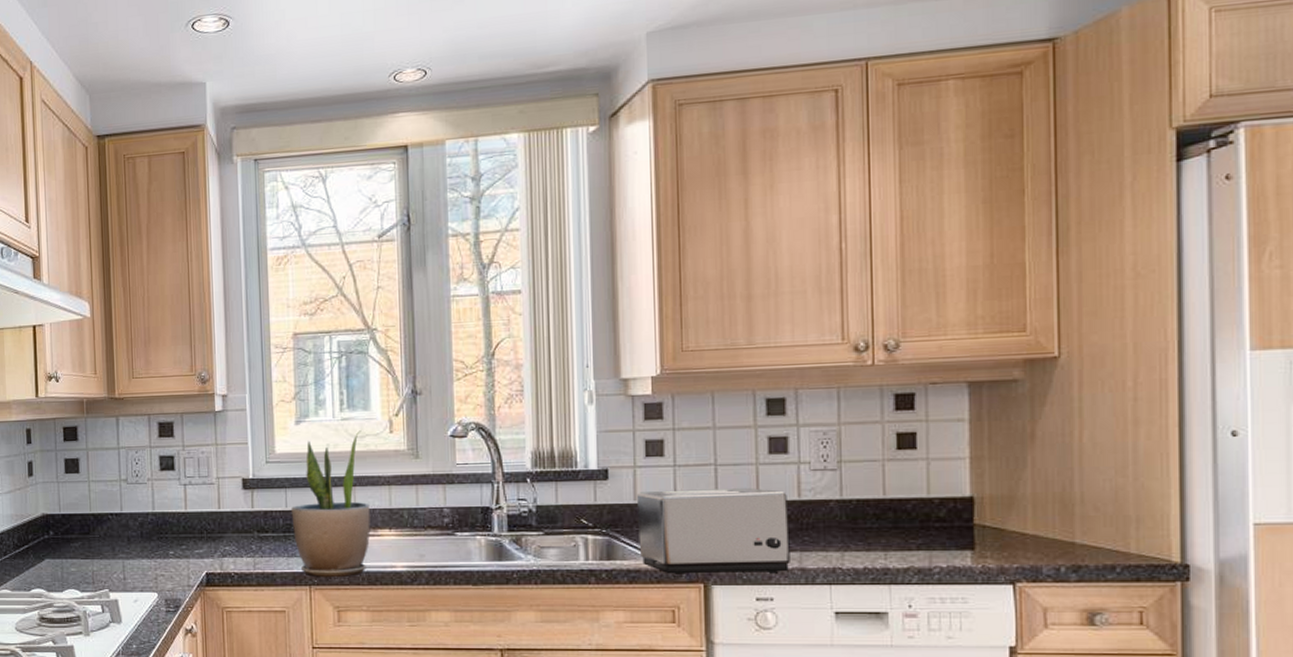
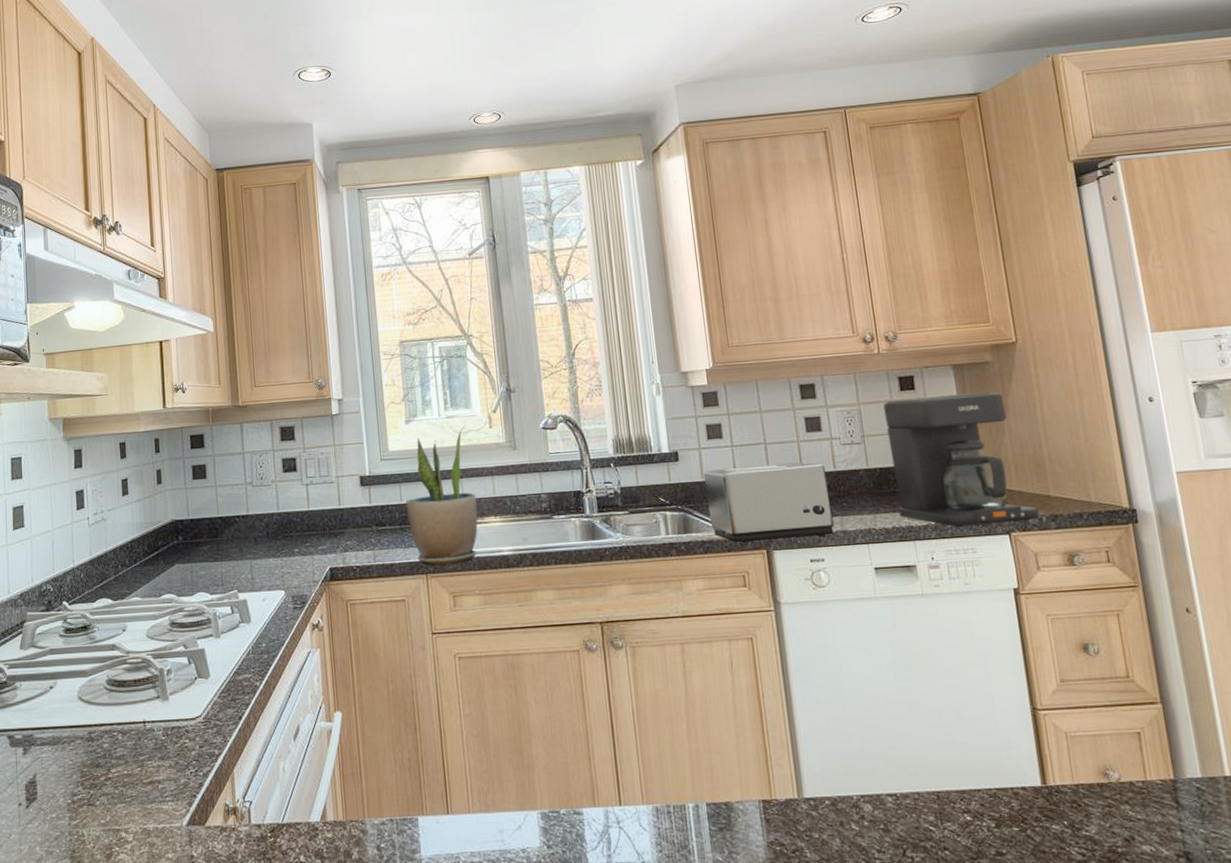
coffee maker: none [871,416,1057,573] -> present [883,392,1039,527]

